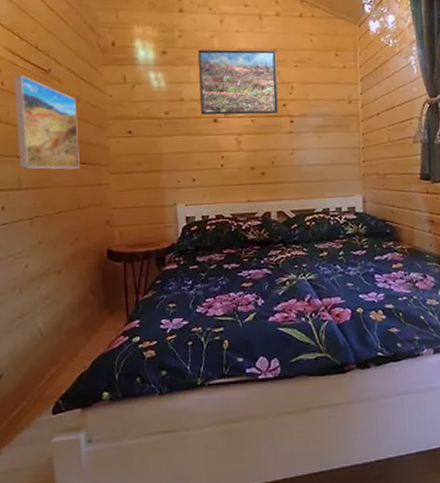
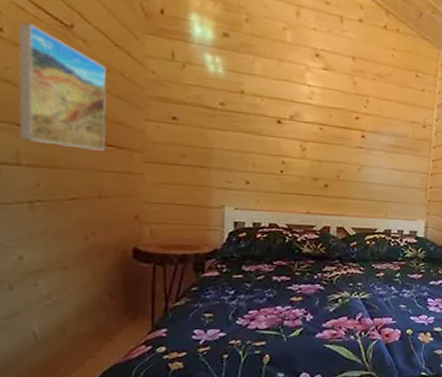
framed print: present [198,49,278,115] -> none [263,40,354,126]

